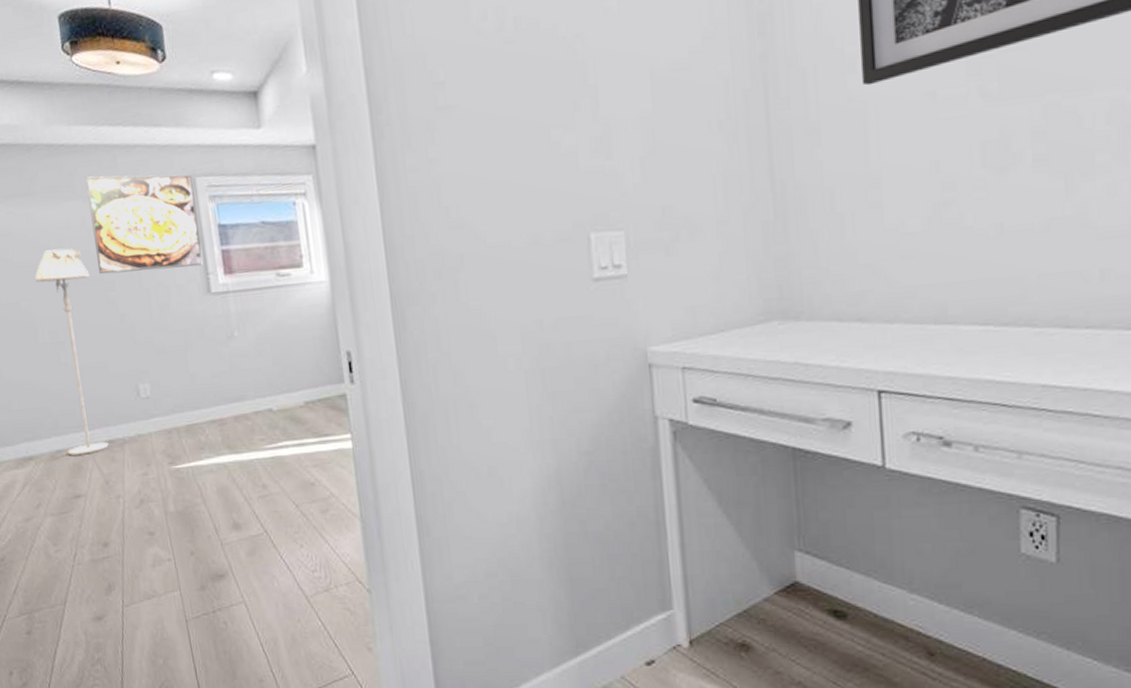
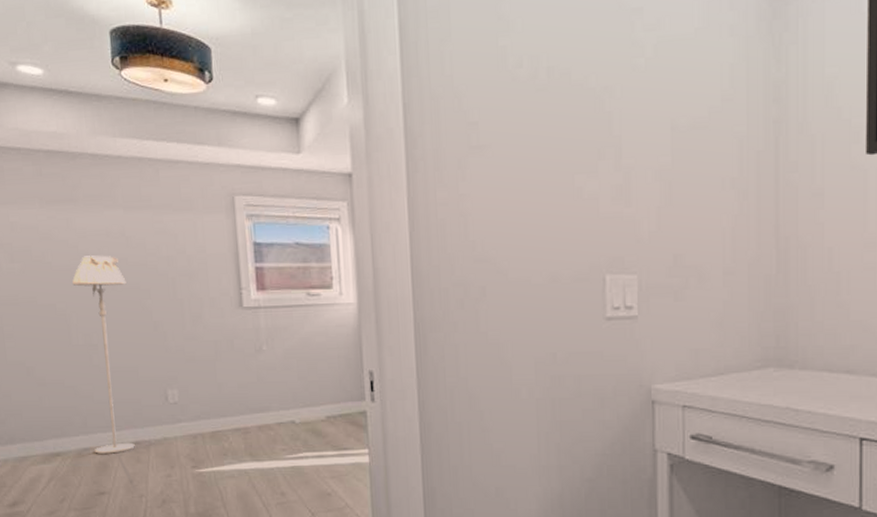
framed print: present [85,174,204,274] -> none [127,188,238,283]

